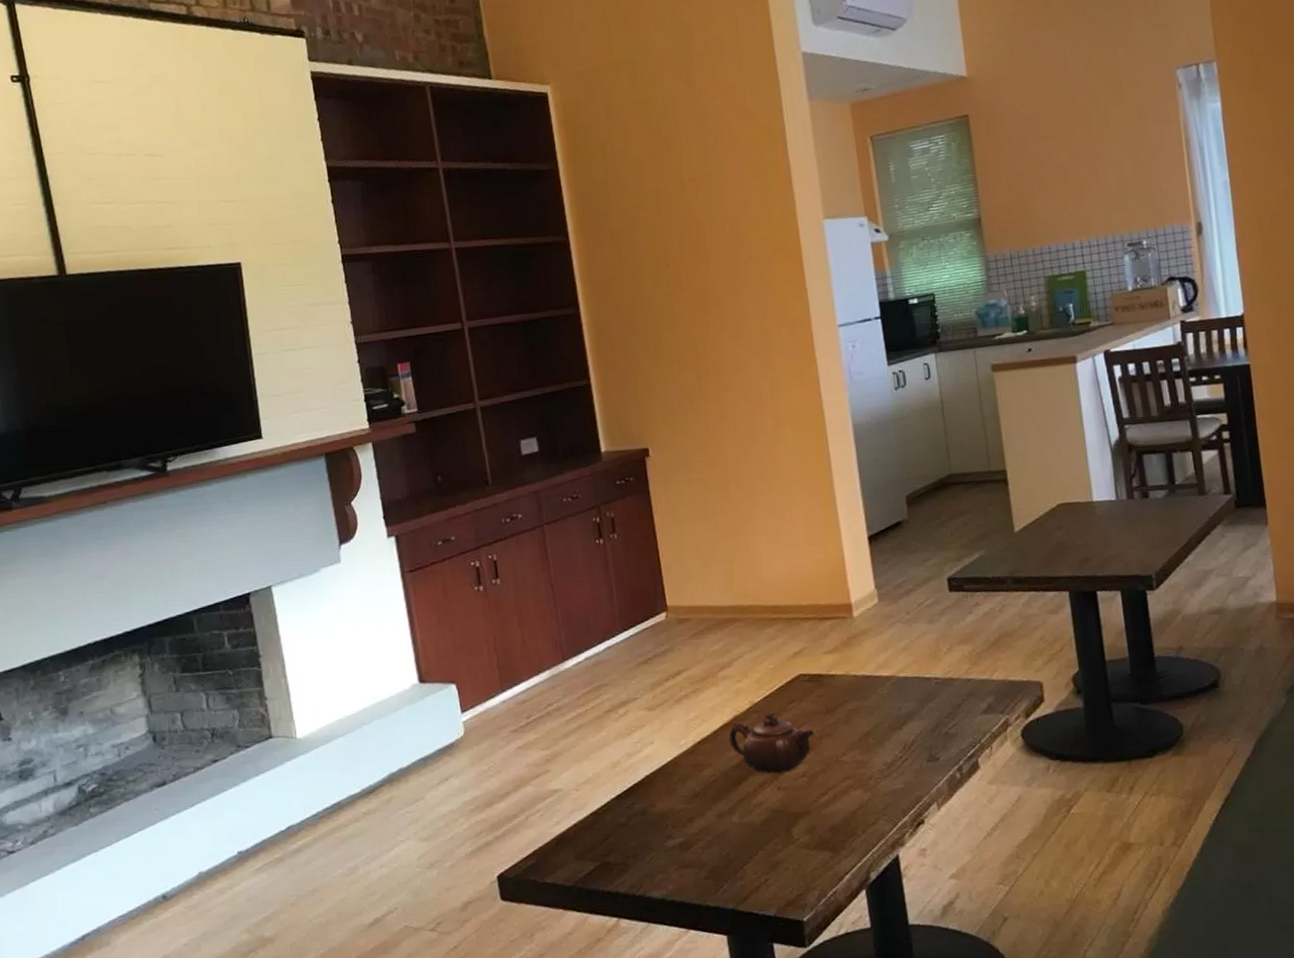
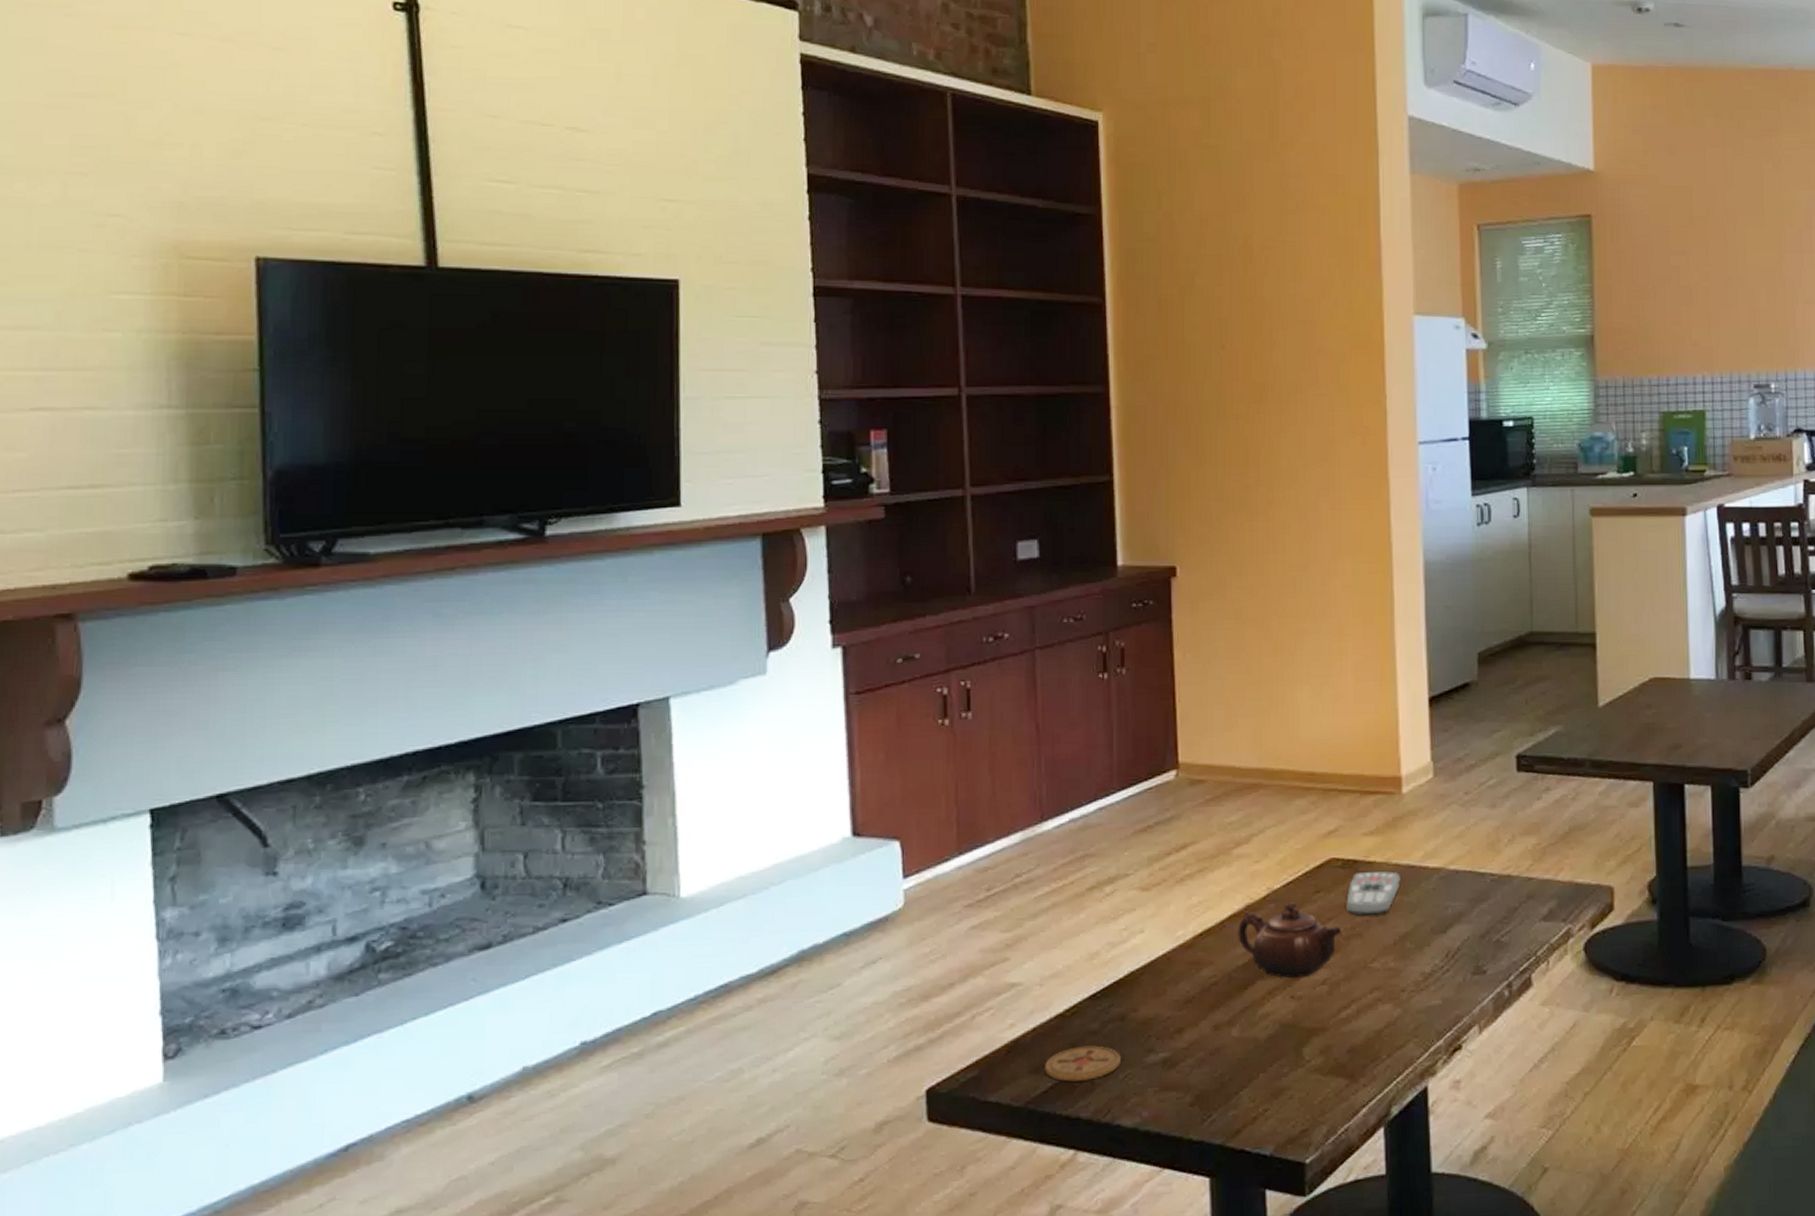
coaster: none [587,835,646,865] -> present [1045,1045,1121,1082]
remote control: none [815,682,859,720] -> present [1346,871,1401,917]

